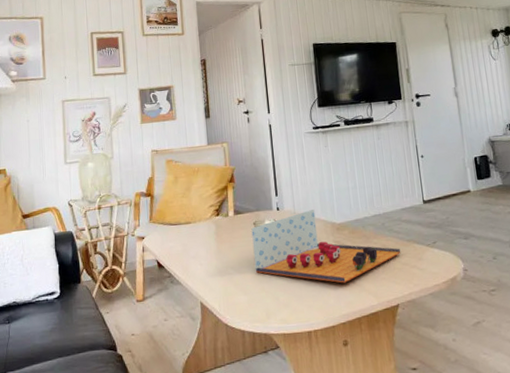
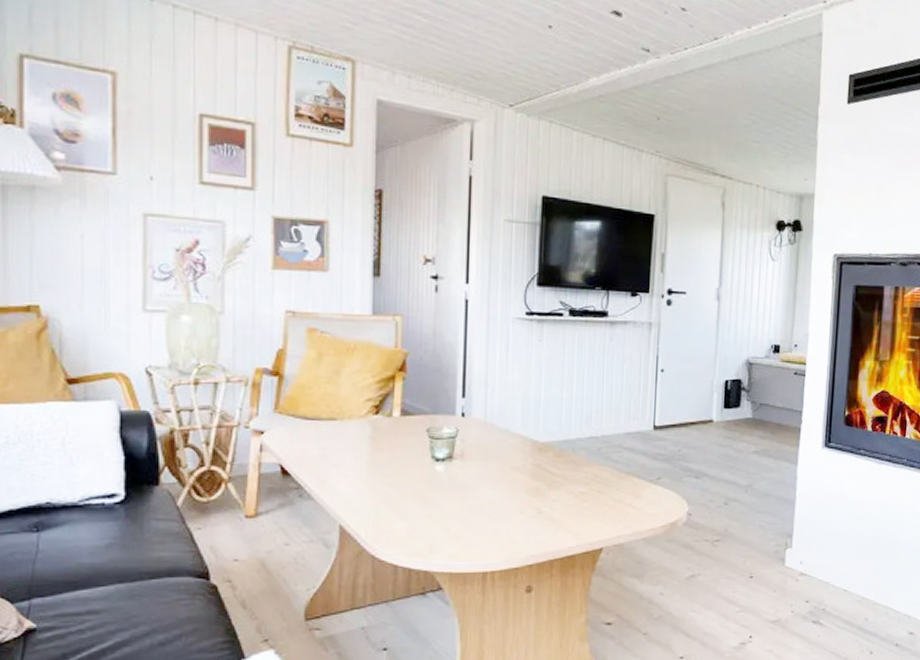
board game: present [251,210,401,283] -> none [421,421,616,517]

